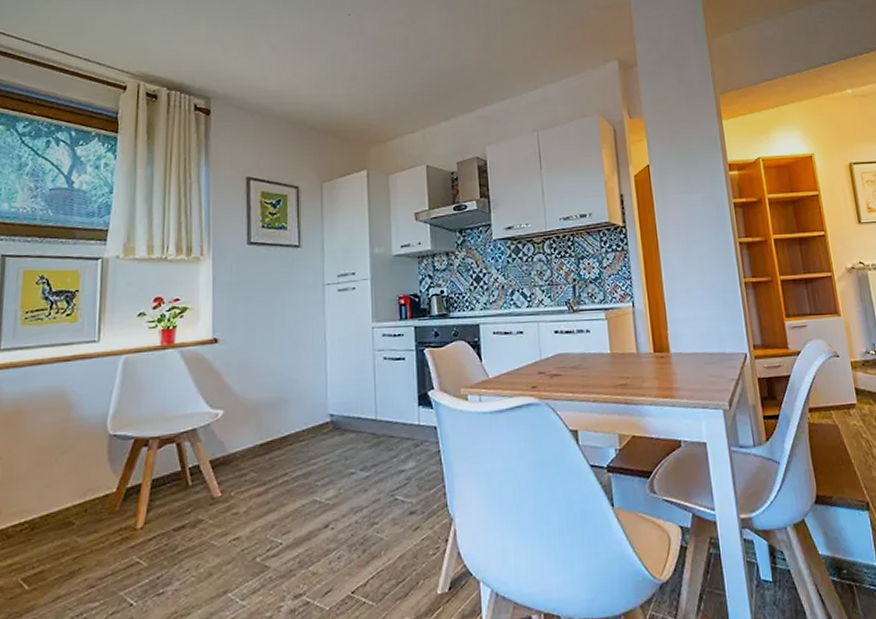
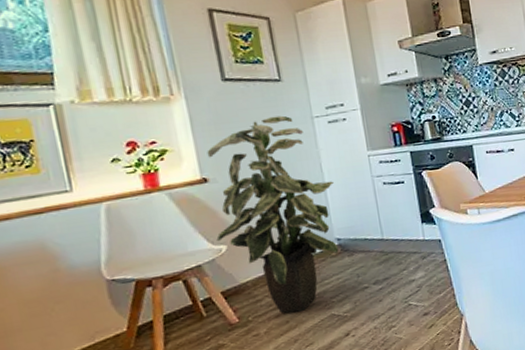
indoor plant: none [215,281,335,493] -> present [207,115,339,313]

